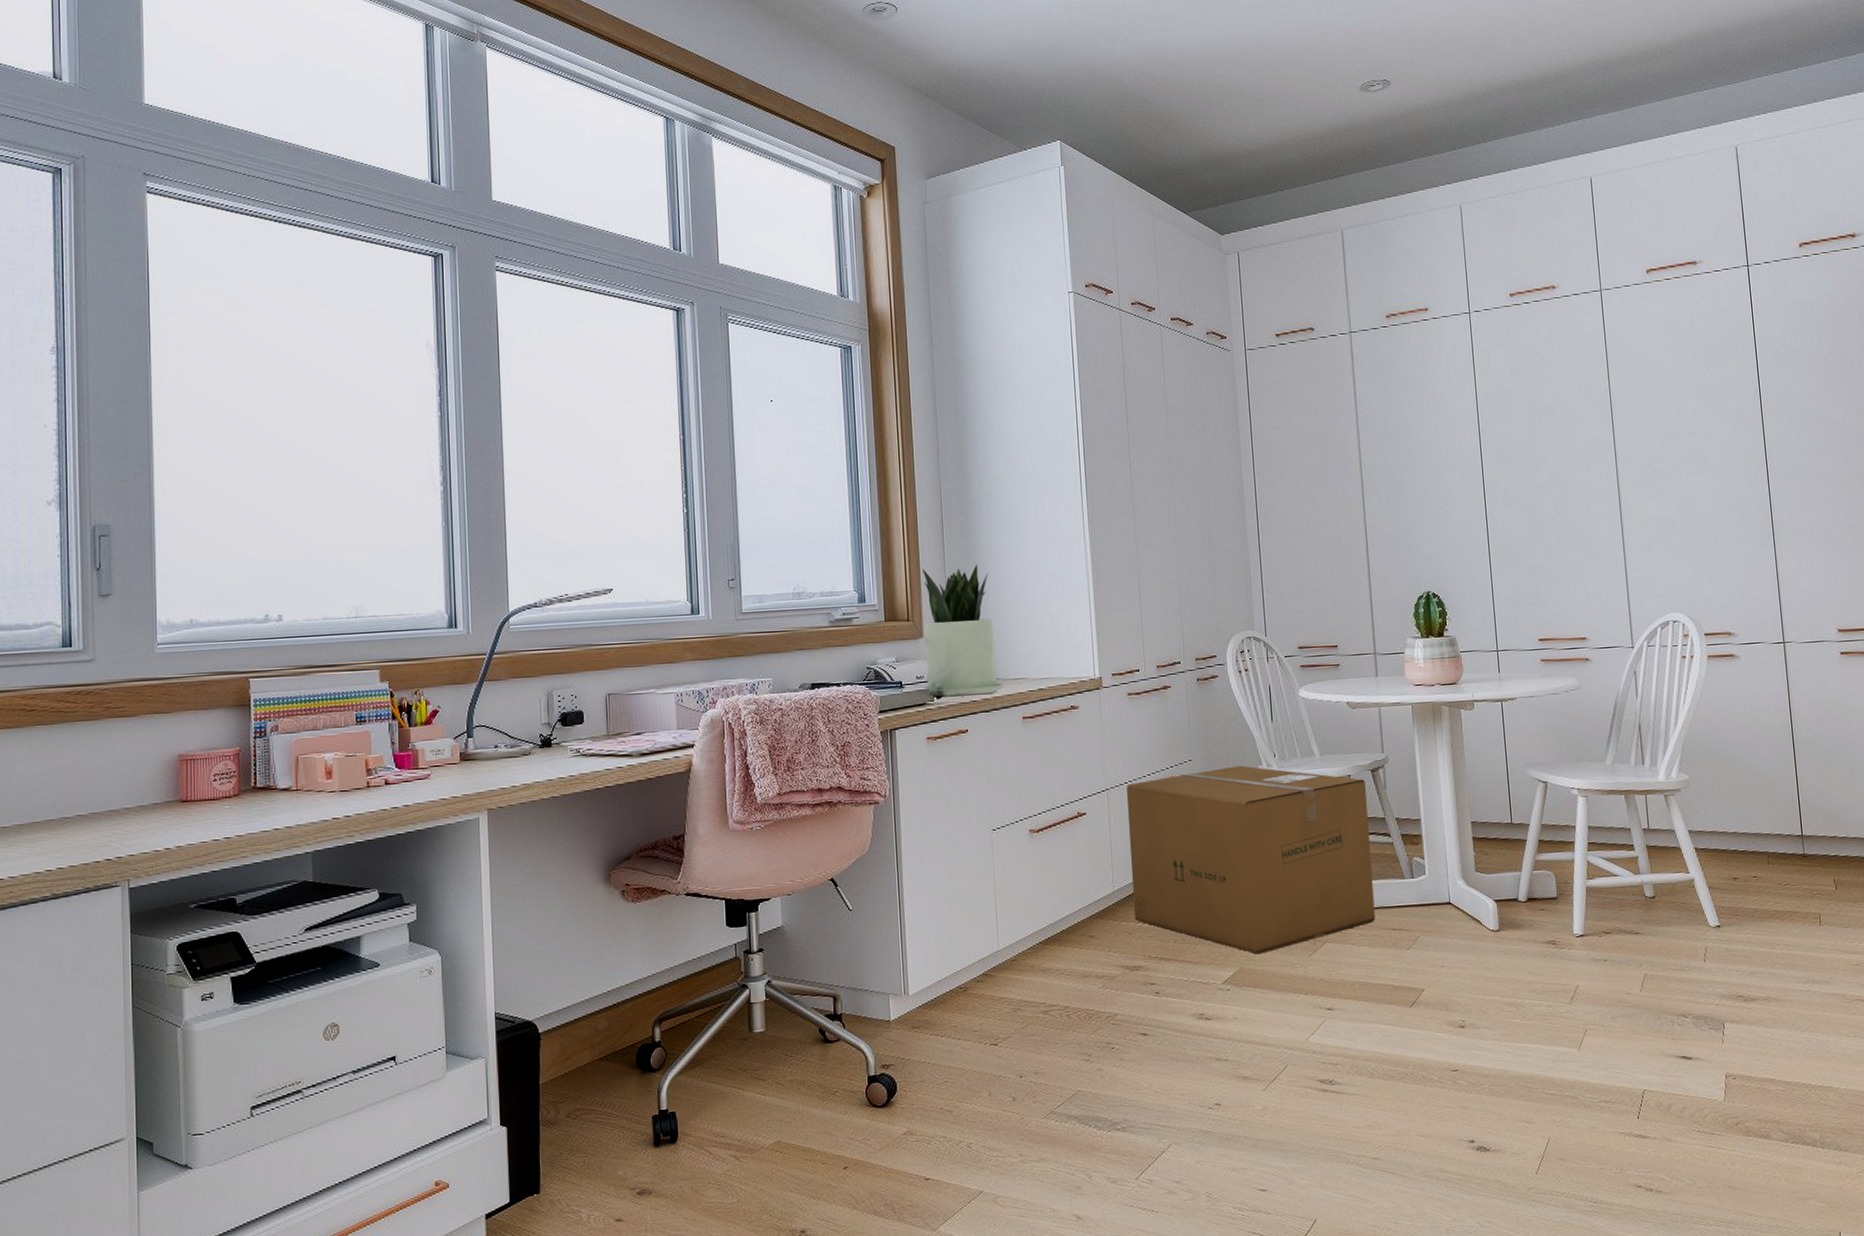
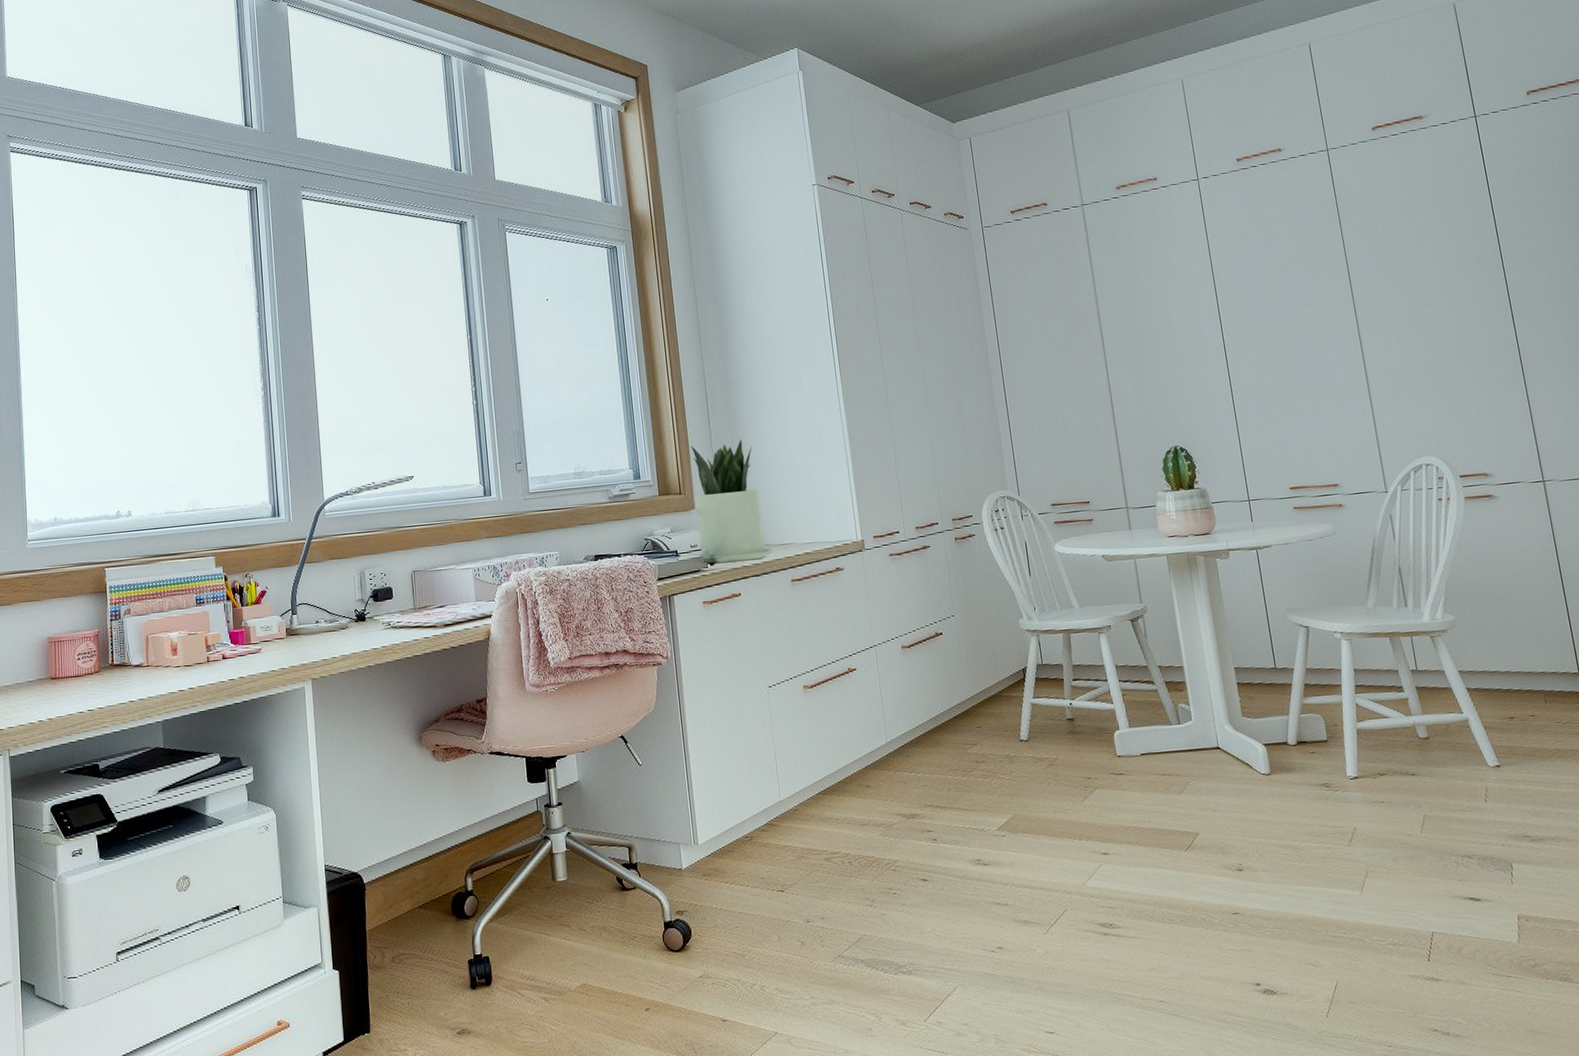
box: present [1127,765,1375,954] -> none [893,619,1145,801]

